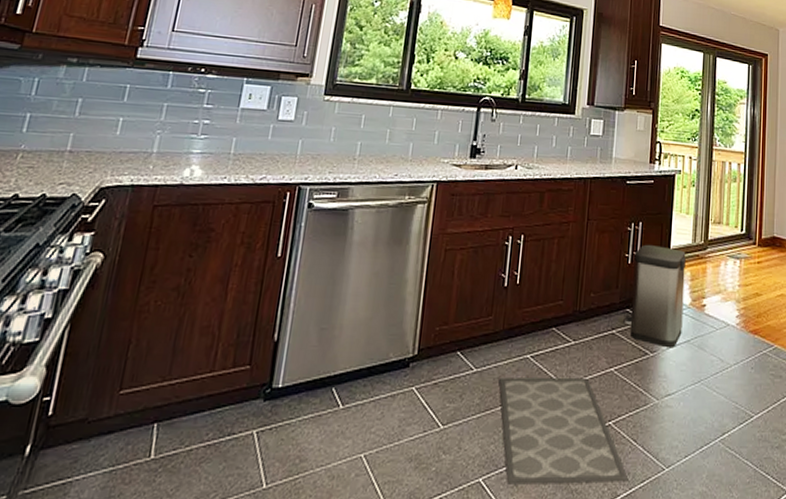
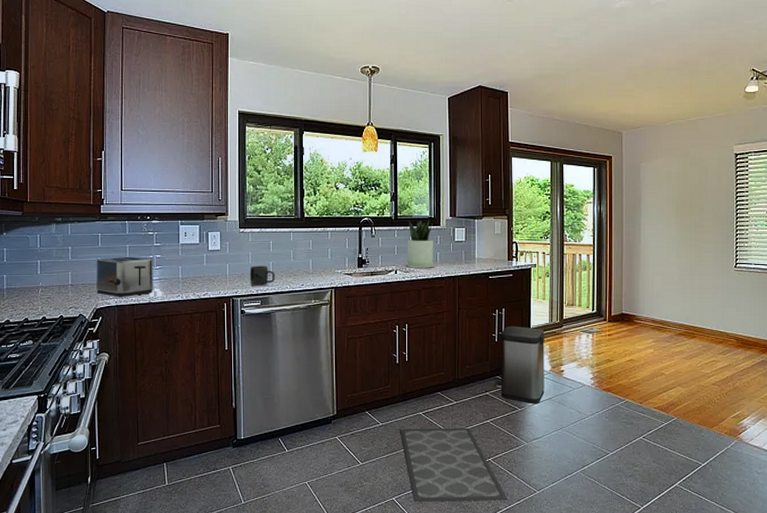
toaster: none [105,117,199,175] -> present [96,256,154,298]
mug: none [326,145,363,173] -> present [250,266,276,286]
planter: none [528,105,566,166] -> present [405,219,436,268]

